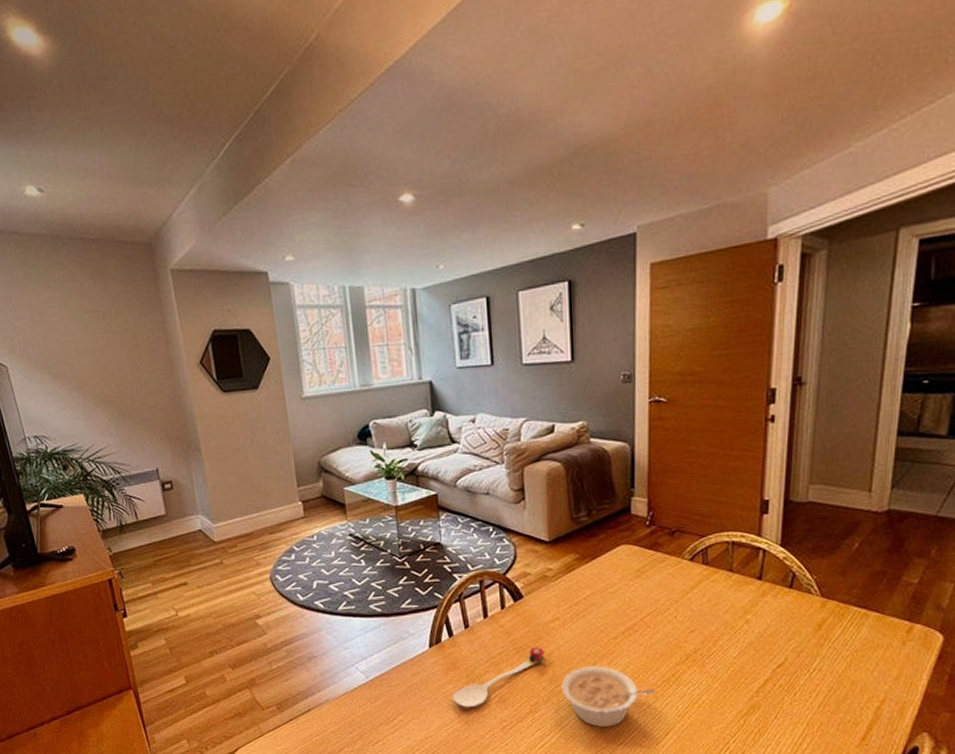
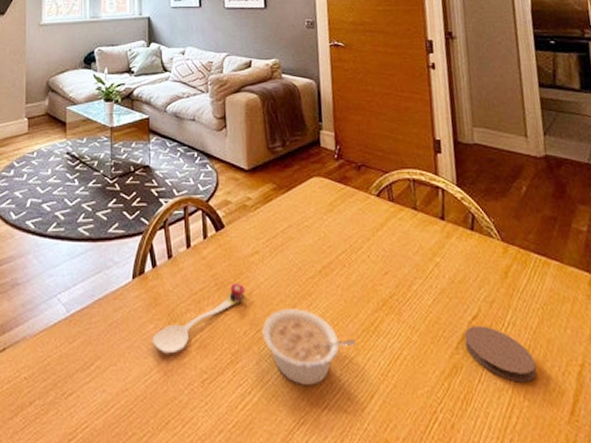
coaster: none [766,672,836,717] -> present [464,326,536,383]

